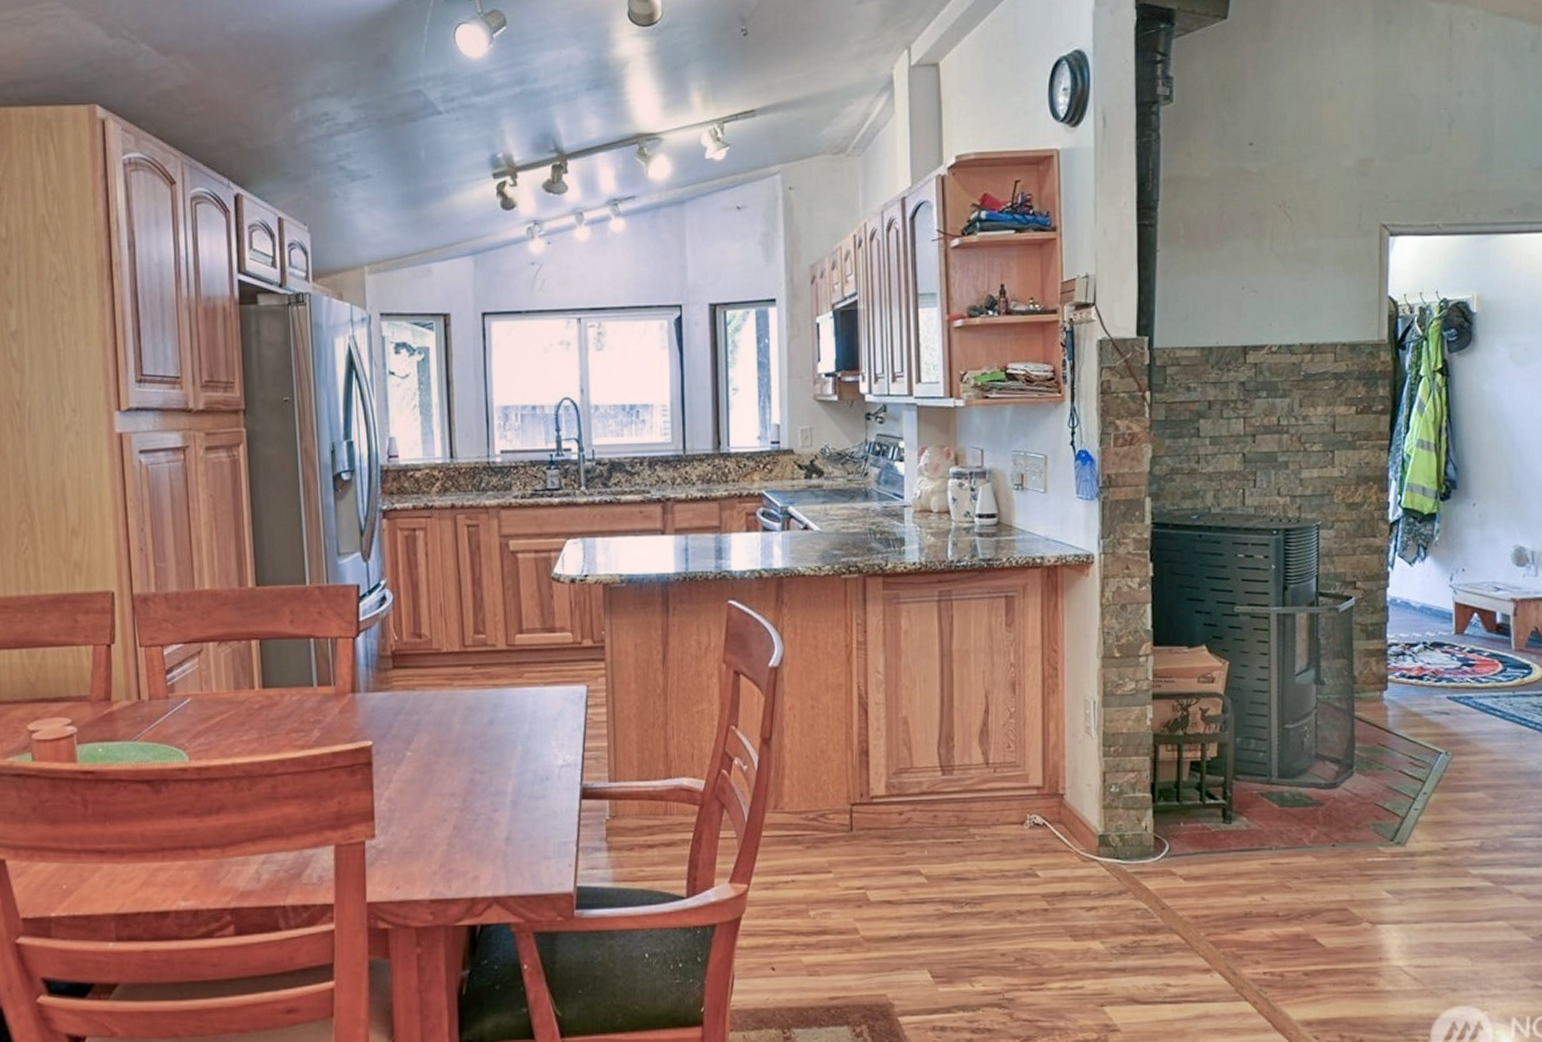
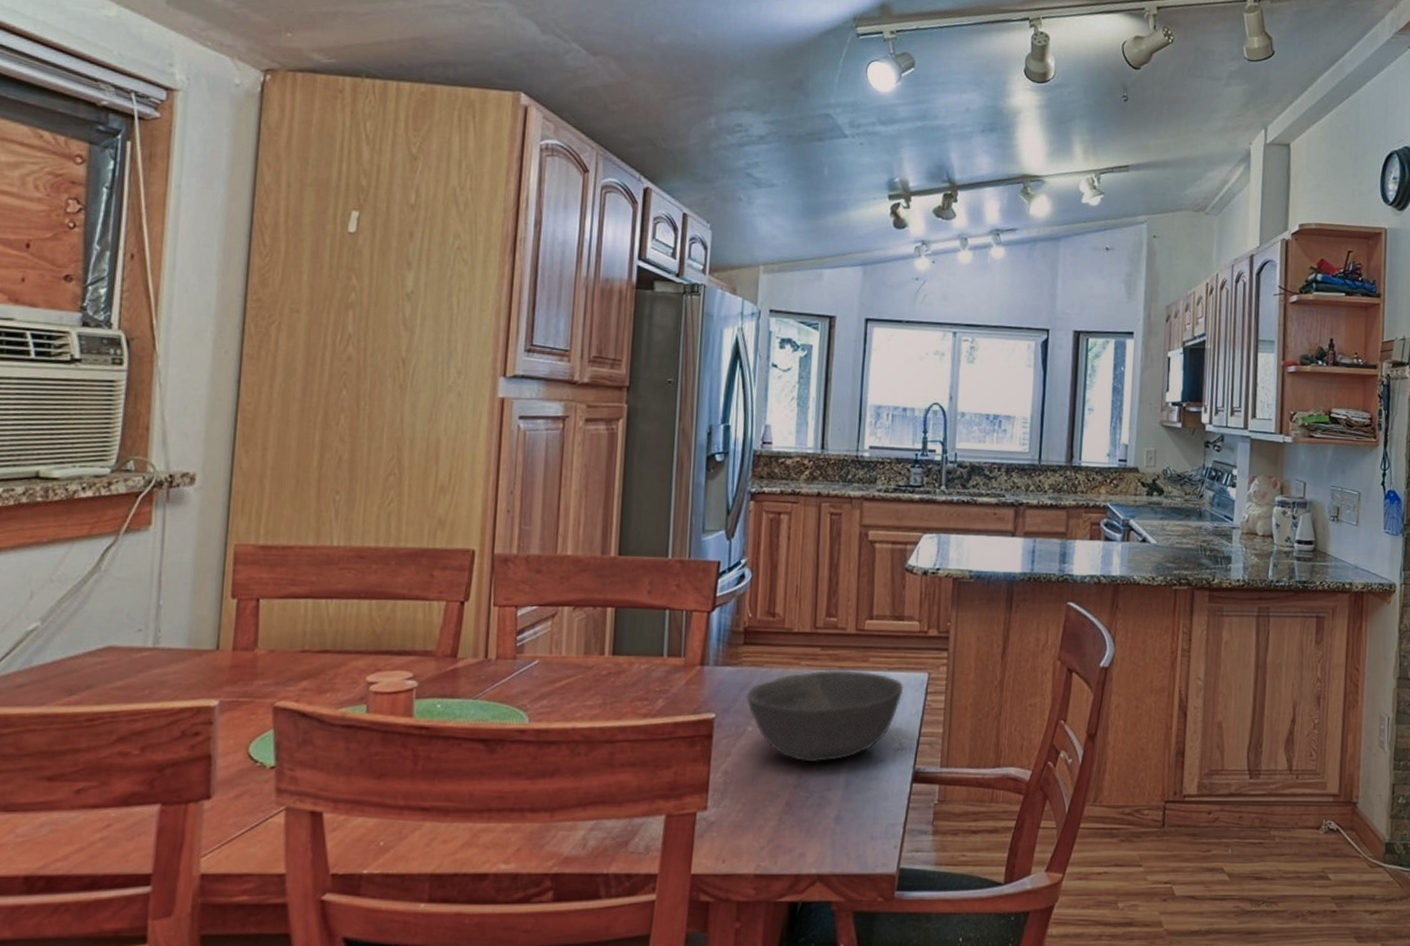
bowl: none [401,688,563,785] -> present [745,670,904,763]

